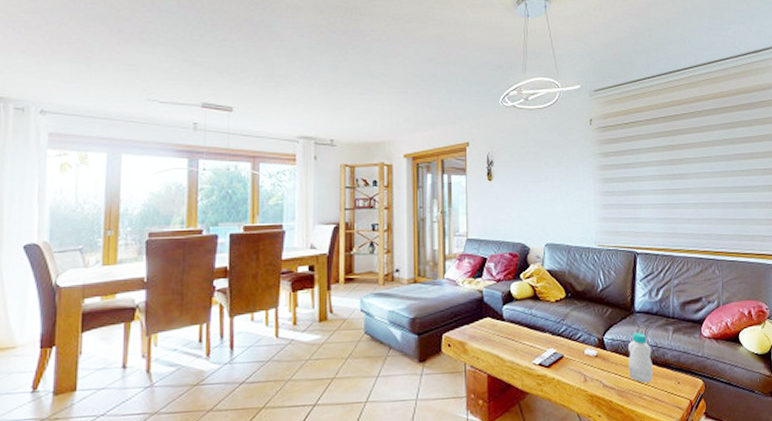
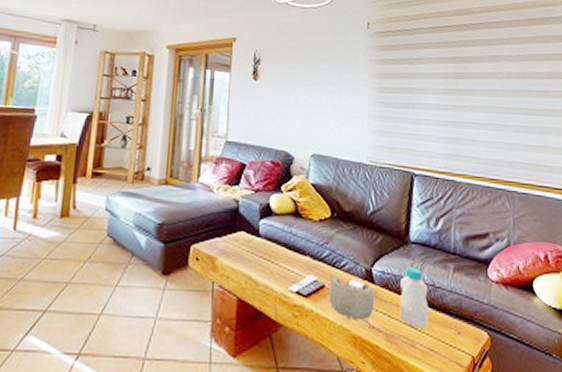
decorative bowl: none [567,347,607,382] -> present [329,276,375,320]

